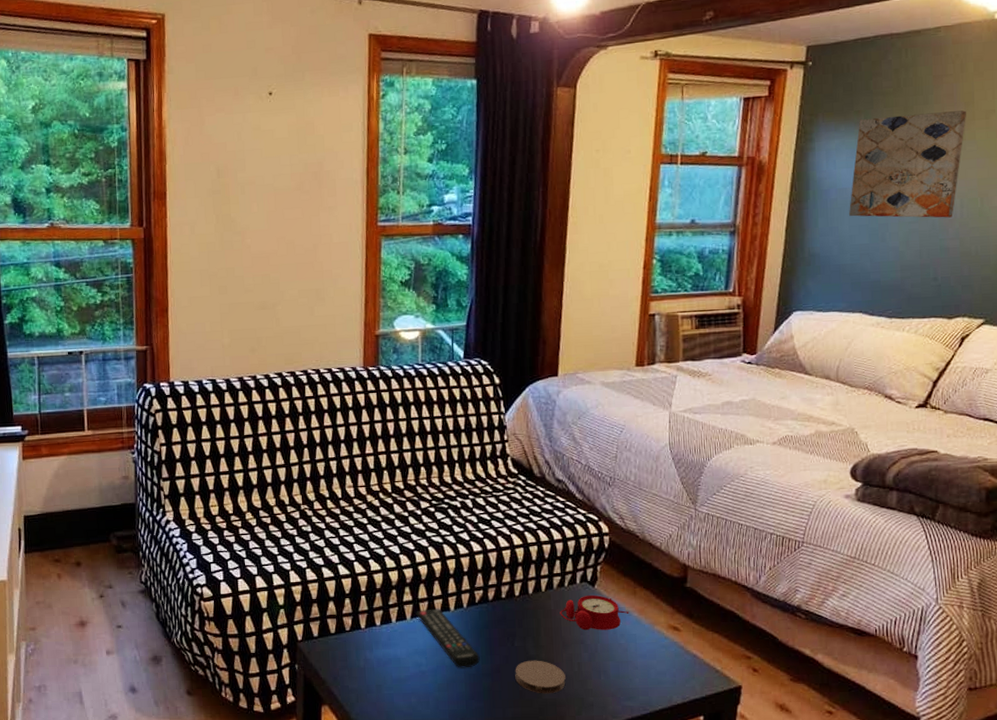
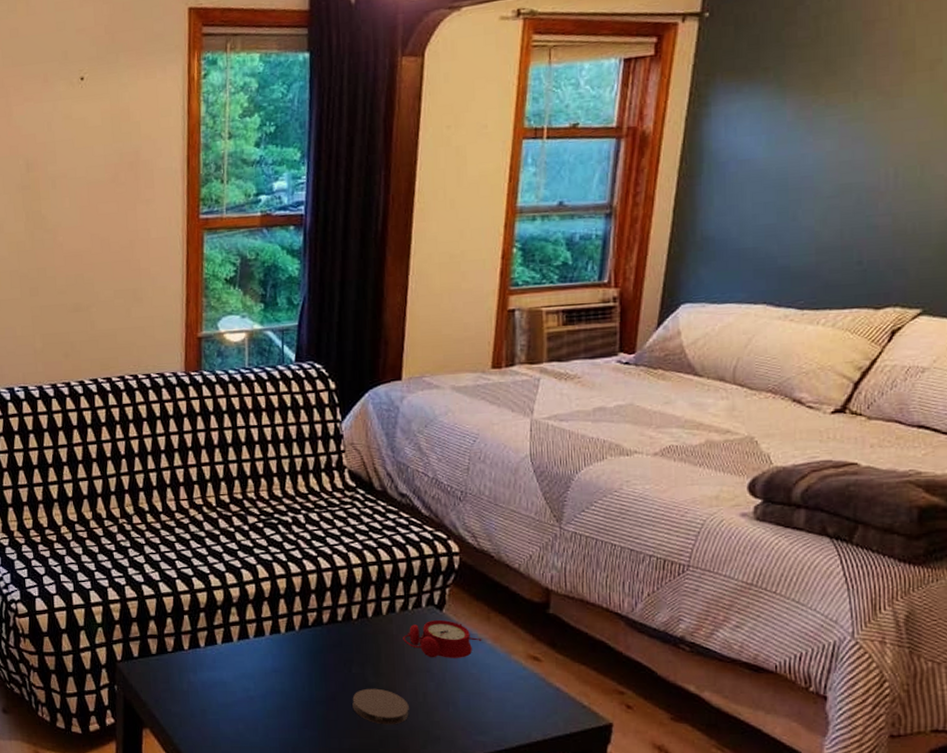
remote control: present [415,608,480,668] -> none [243,630,314,695]
wall art: present [849,110,967,218] -> none [752,61,906,193]

